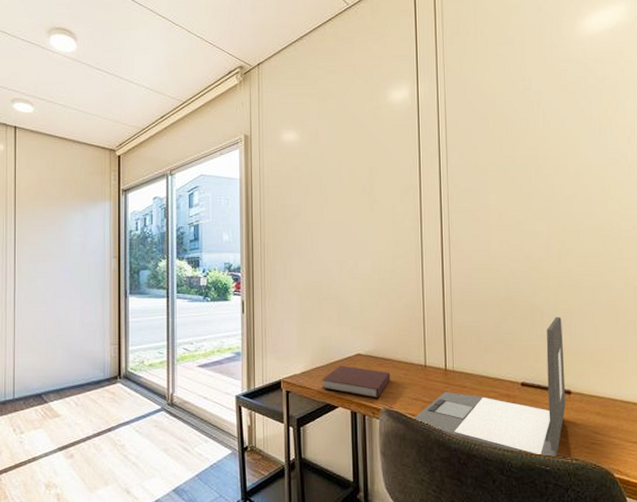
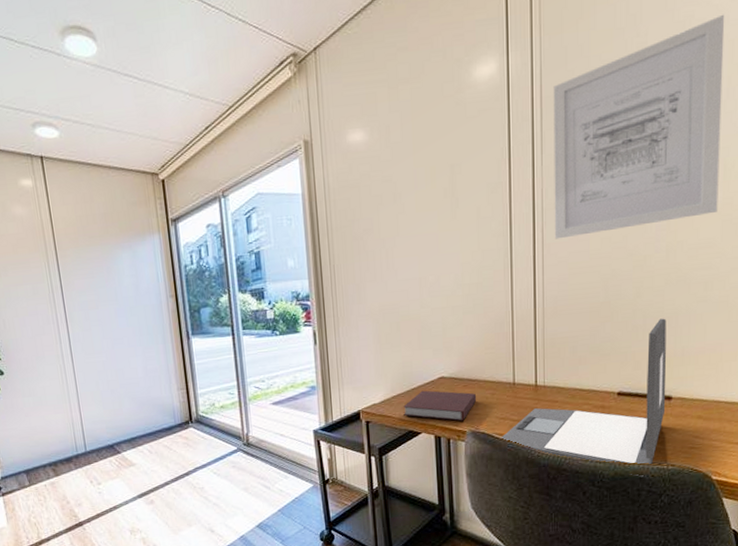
wall art: none [455,71,599,238] -> present [553,14,725,239]

